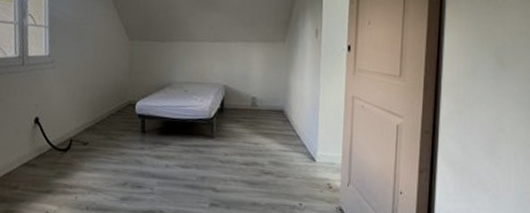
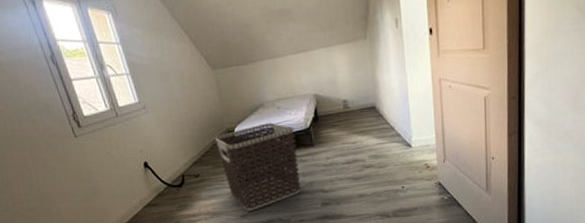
clothes hamper: none [113,103,197,195] -> present [214,122,301,211]

